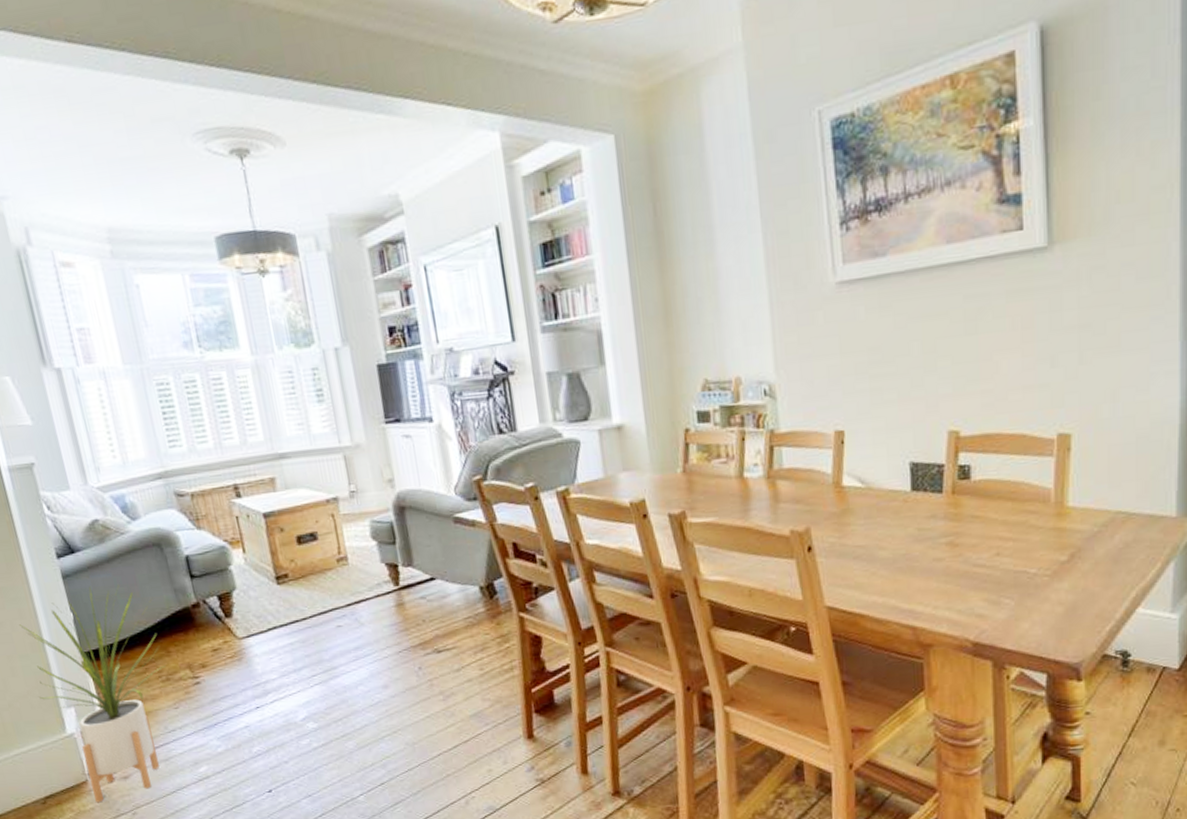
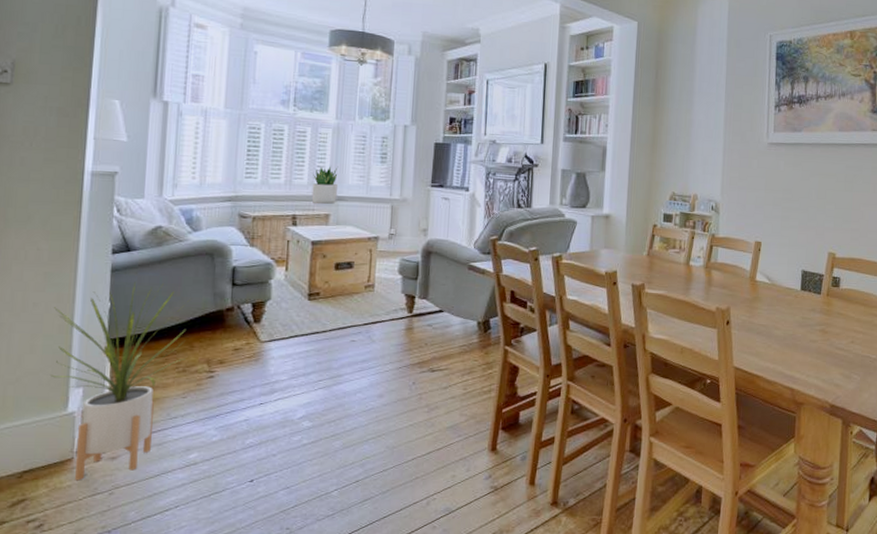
planter: none [243,415,279,468] -> present [311,166,339,205]

